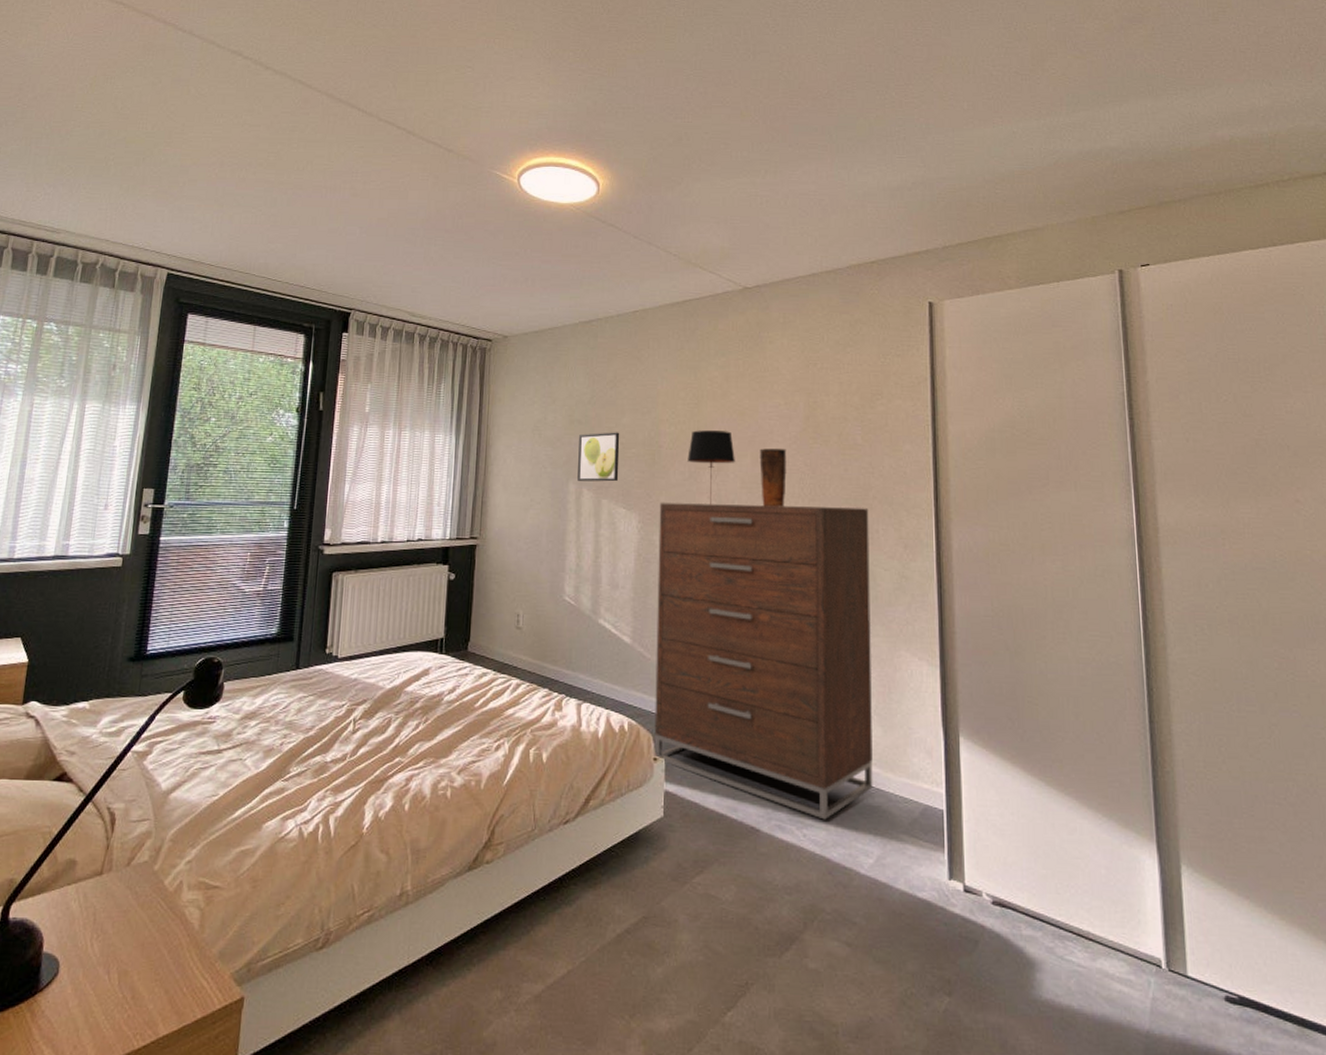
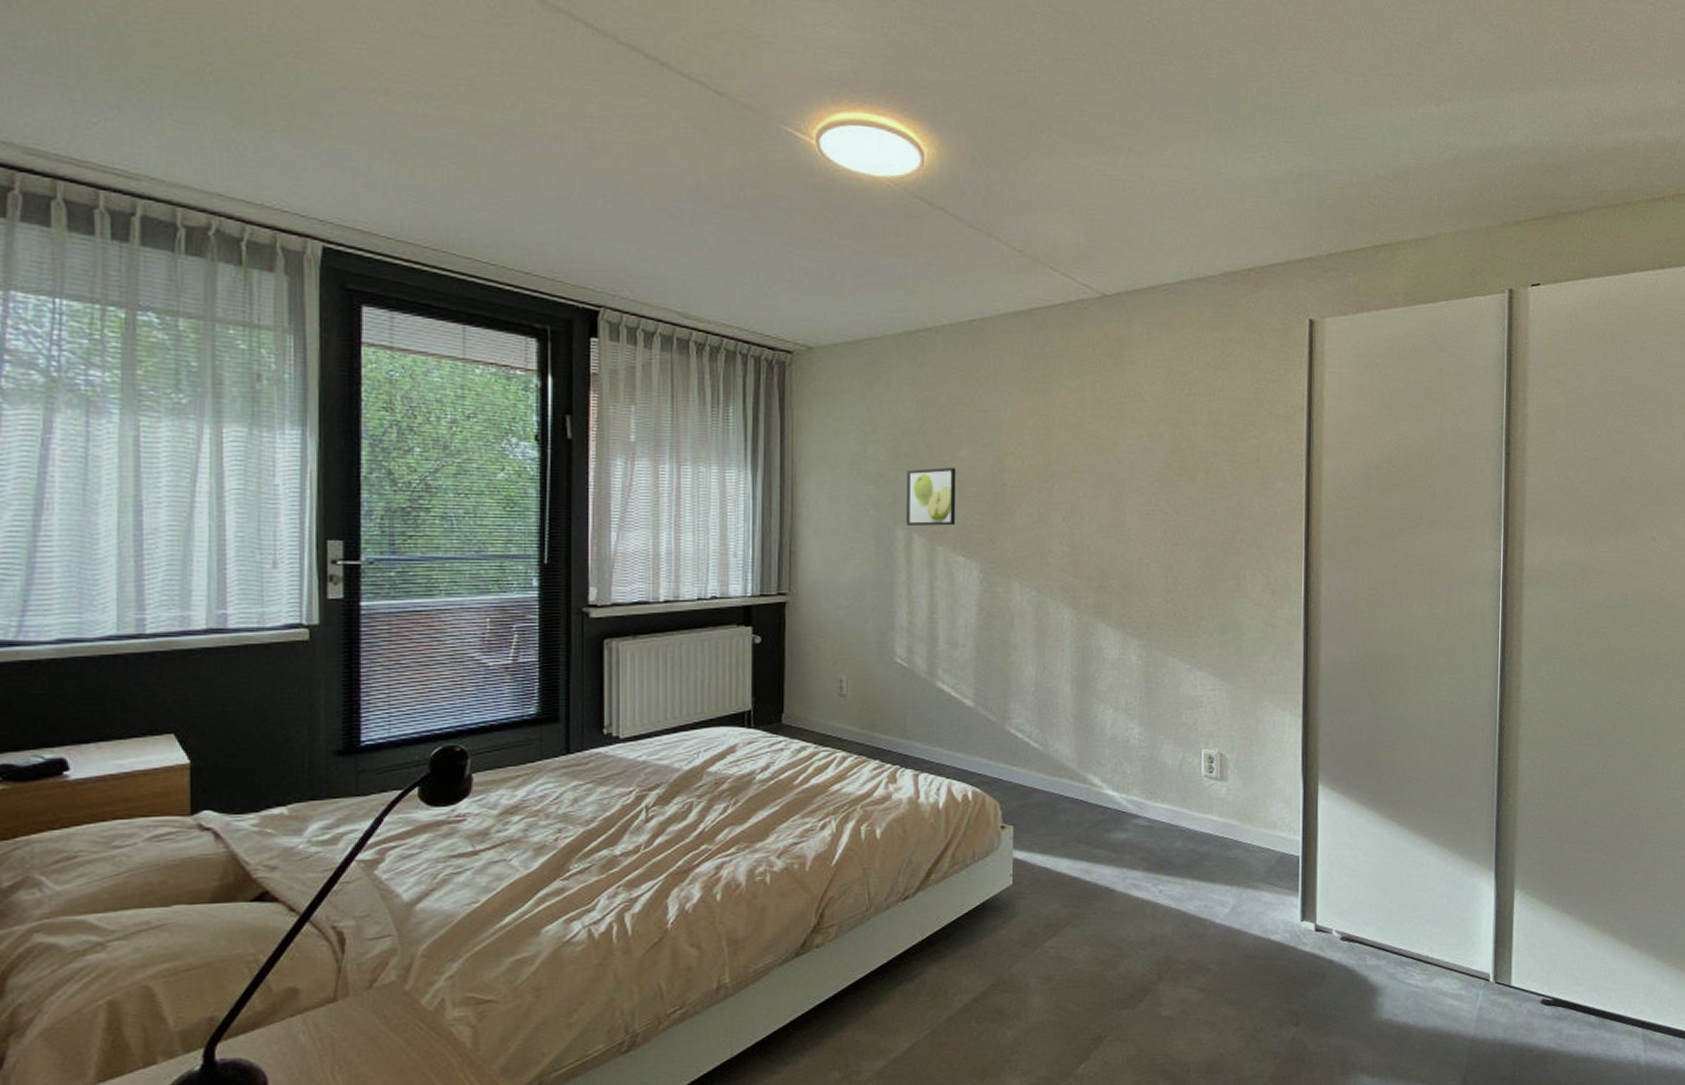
dresser: present [654,503,873,820] -> none [1001,549,1236,875]
table lamp: present [687,430,735,505] -> none [1036,465,1091,552]
vase: present [759,448,787,507] -> none [1118,486,1149,553]

